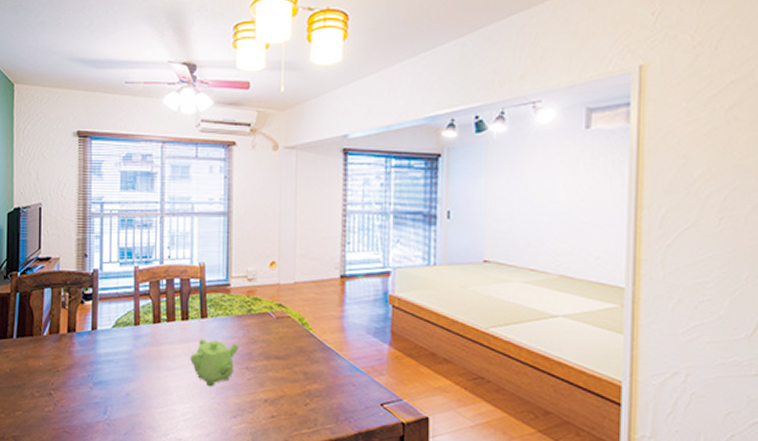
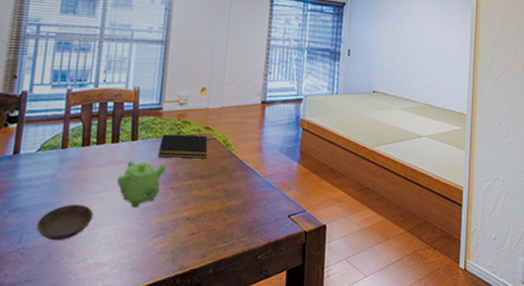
saucer: none [118,379,170,415] -> present [36,204,94,241]
notepad: none [229,311,282,339] -> present [157,133,208,159]

